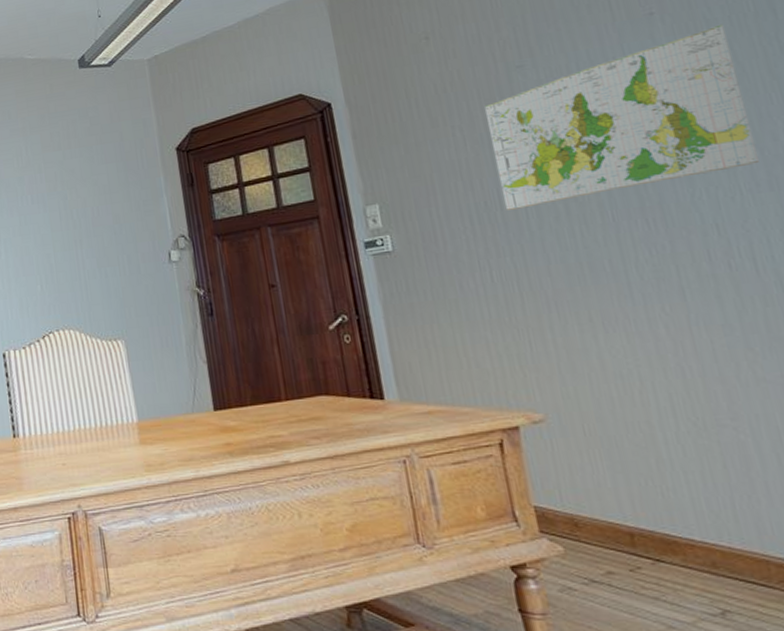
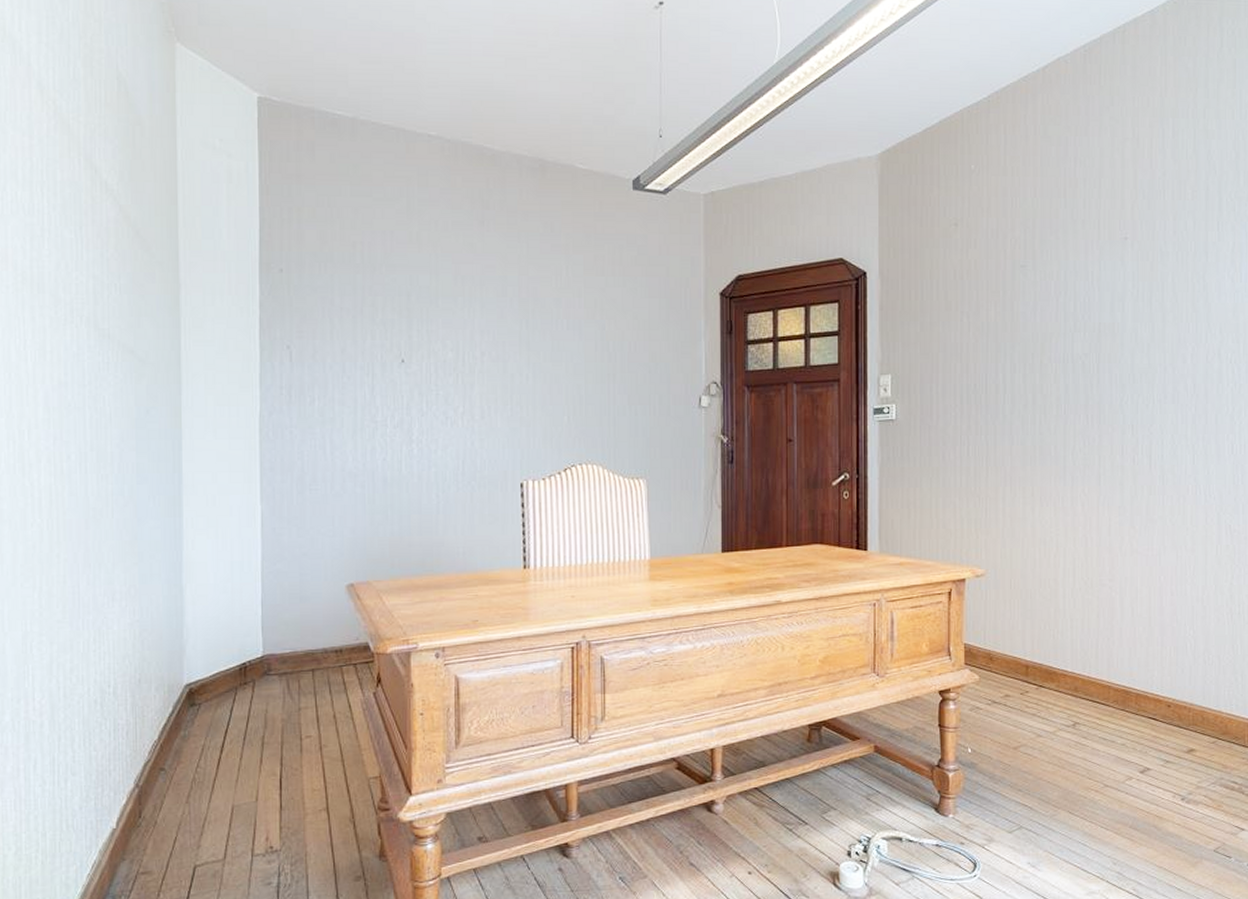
map: present [485,24,760,210] -> none [989,258,1171,394]

